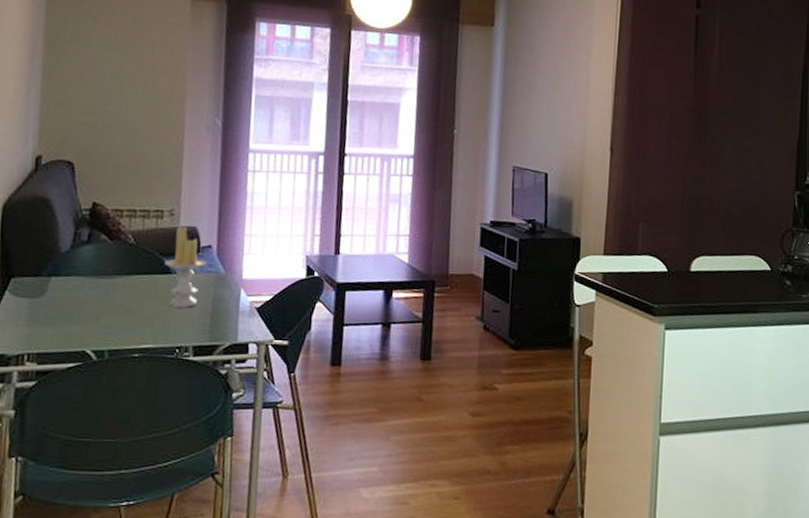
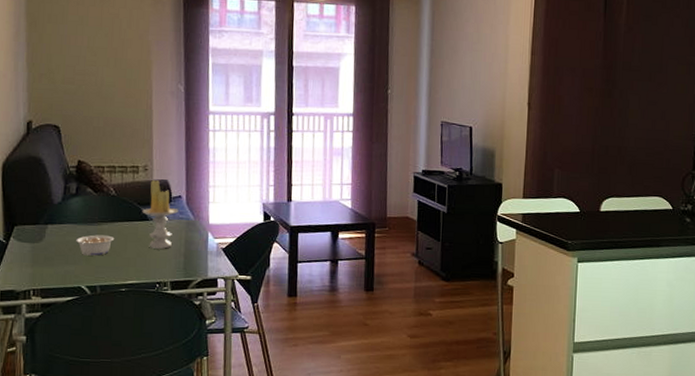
legume: none [84,289,130,315] -> present [76,235,115,256]

